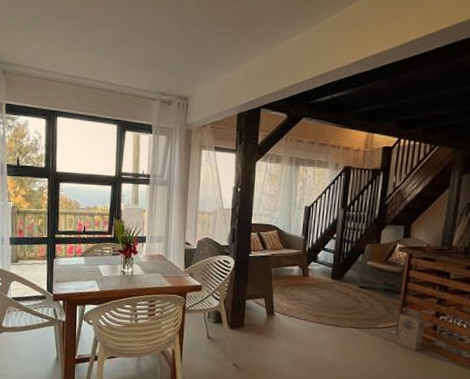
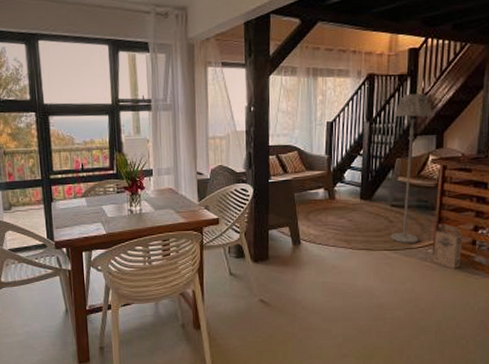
floor lamp: none [357,187,402,324] -> present [390,94,433,244]

